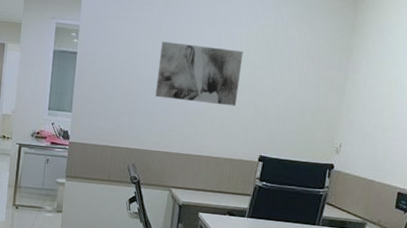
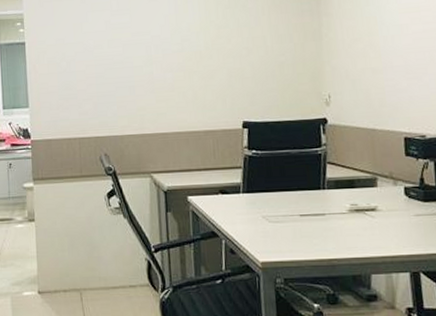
wall art: present [155,41,243,106] -> none [114,12,207,77]

